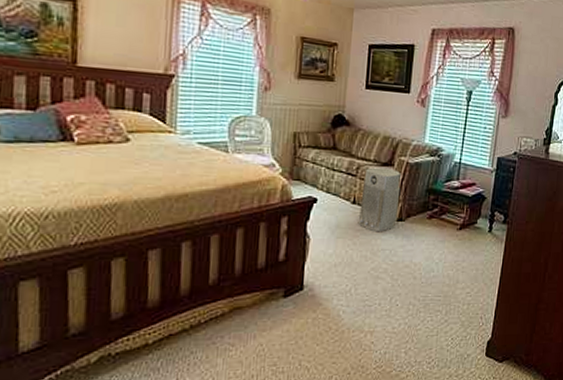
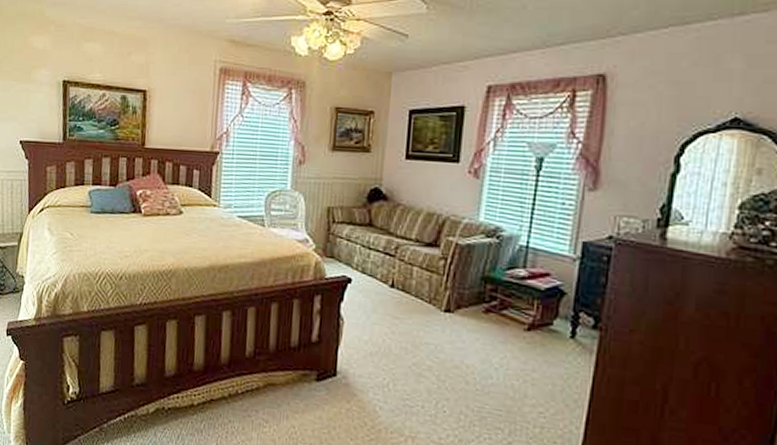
air purifier: present [358,167,401,232] -> none [397,247,448,323]

